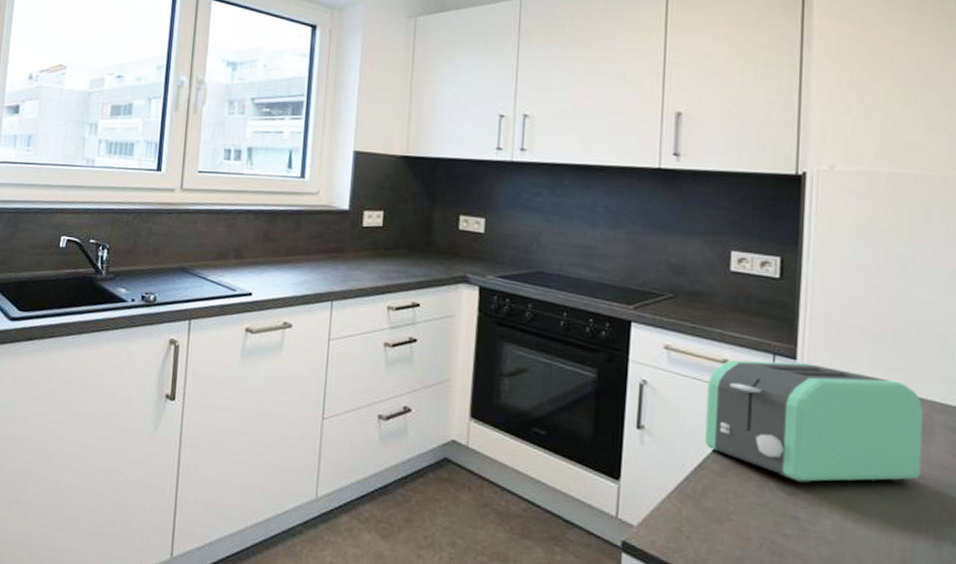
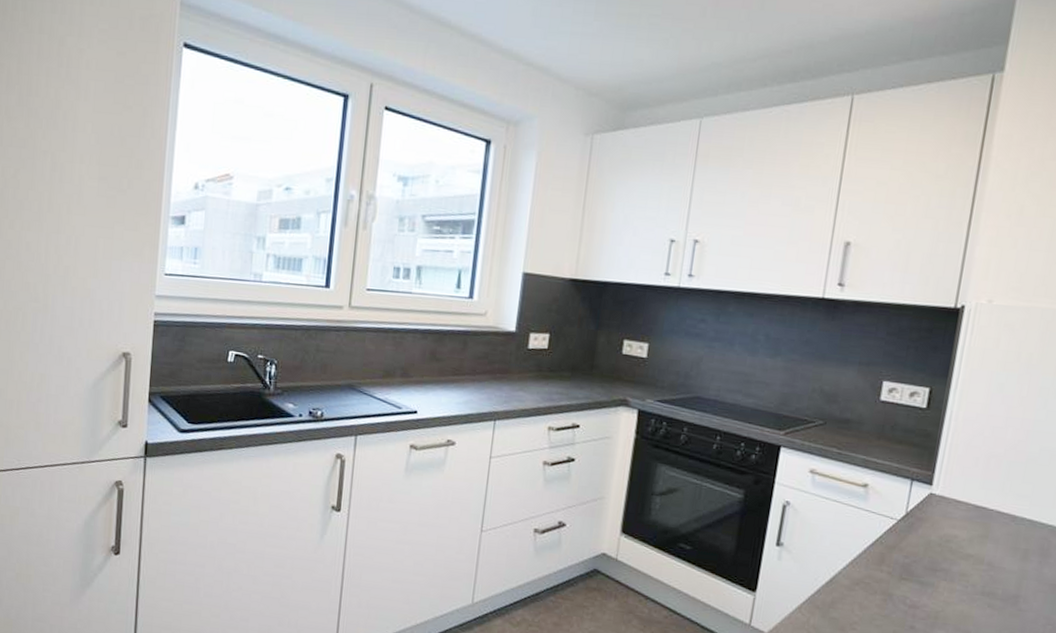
toaster: present [705,360,923,484] -> none [838,484,1043,598]

